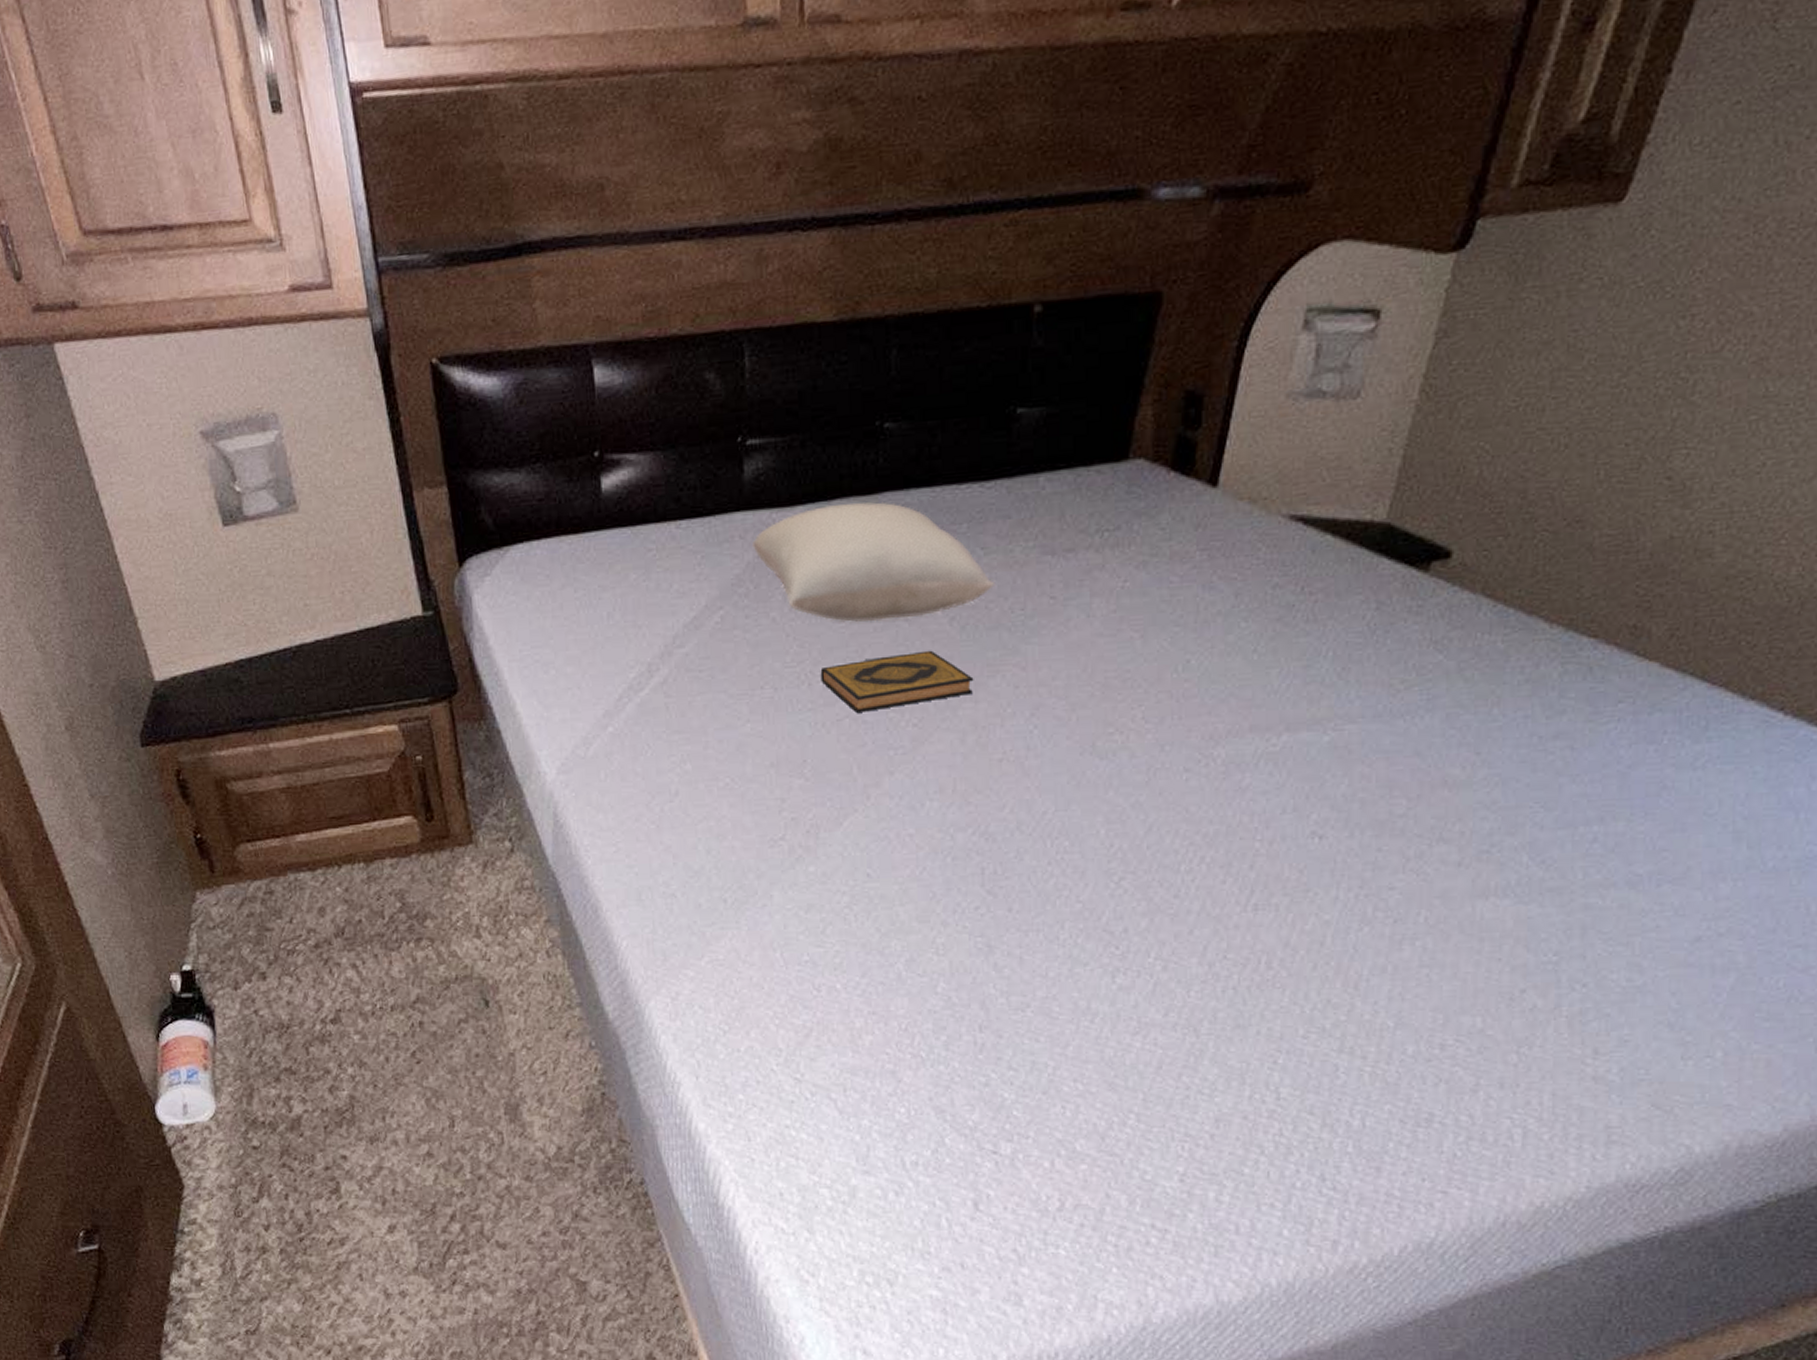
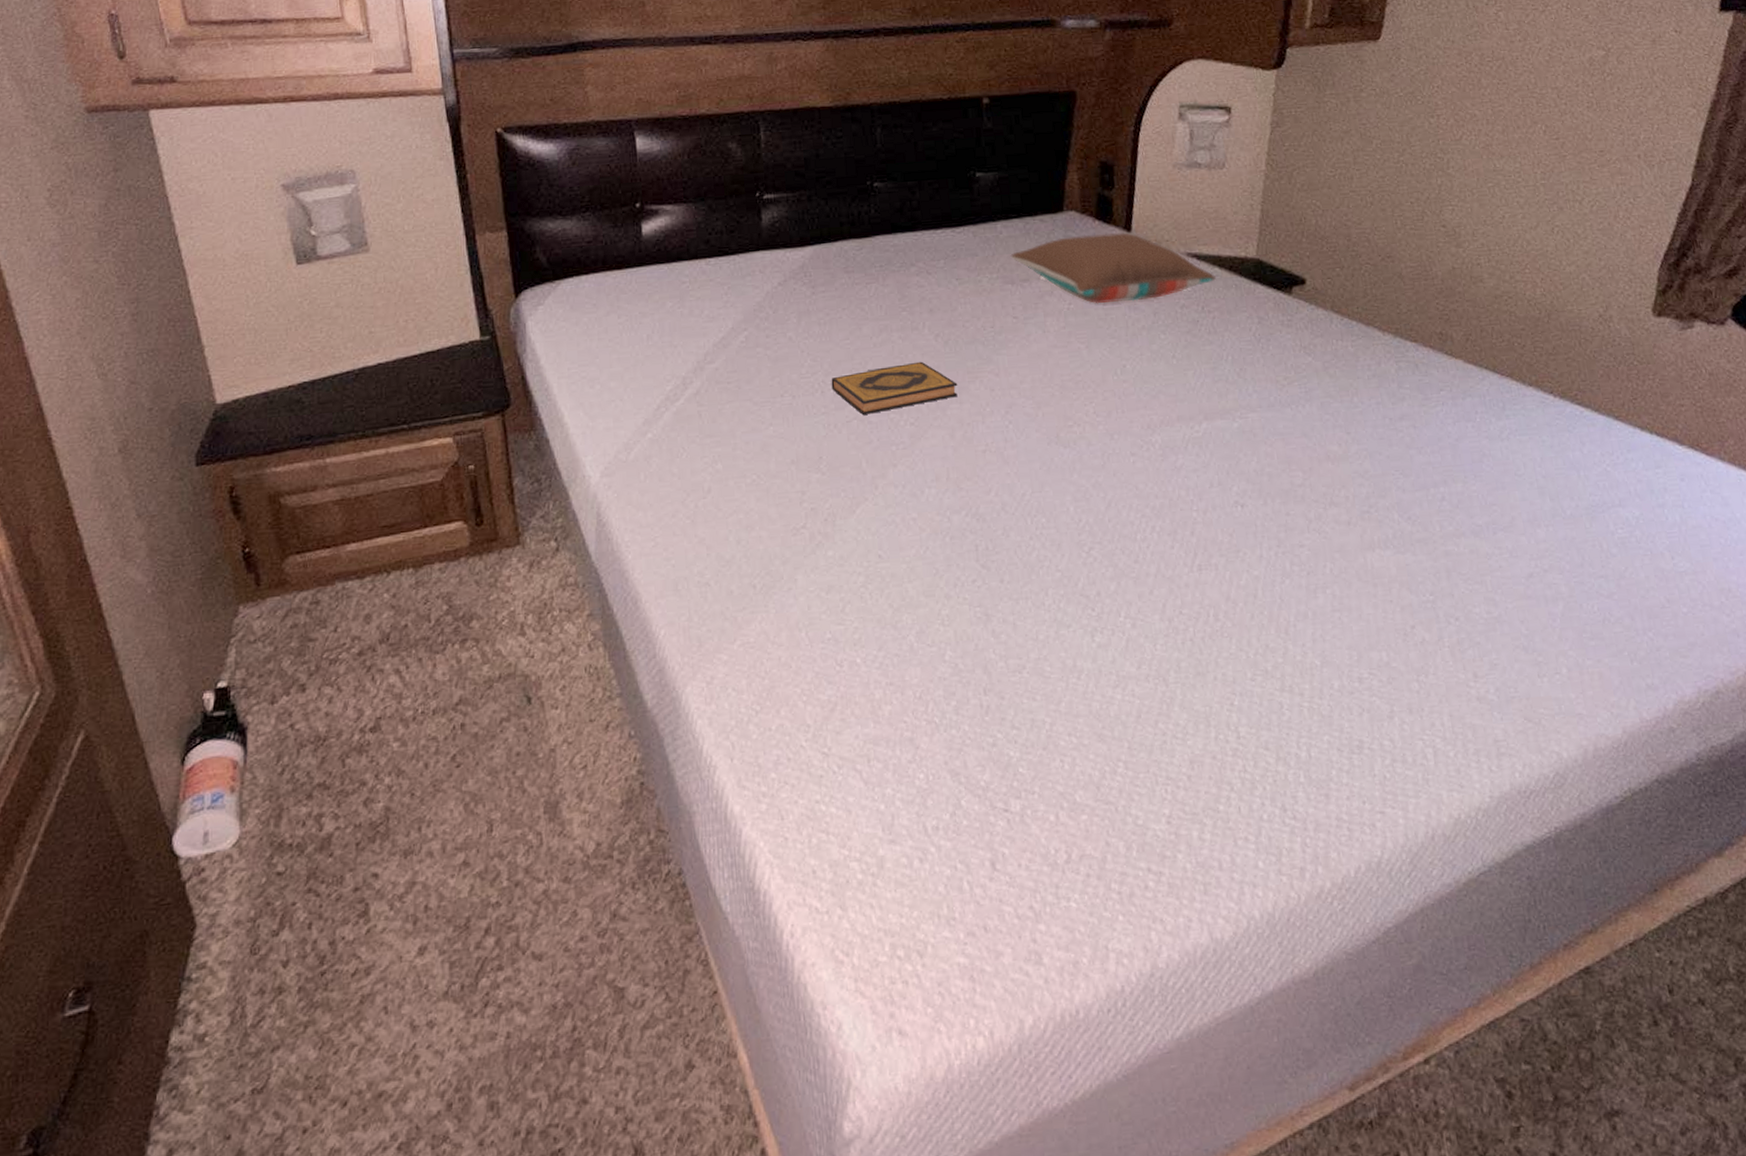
pillow: present [752,501,996,623] -> none [770,243,970,340]
pillow: none [1053,488,1326,582] -> present [1010,233,1216,304]

